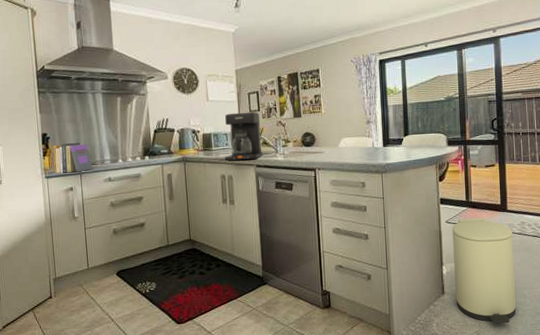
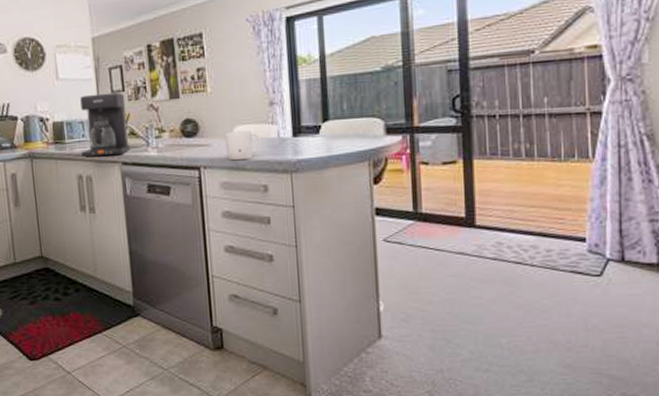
mug: none [333,141,361,164] -> present [224,130,262,161]
pedal bin: present [451,217,516,324] -> none [392,235,489,383]

